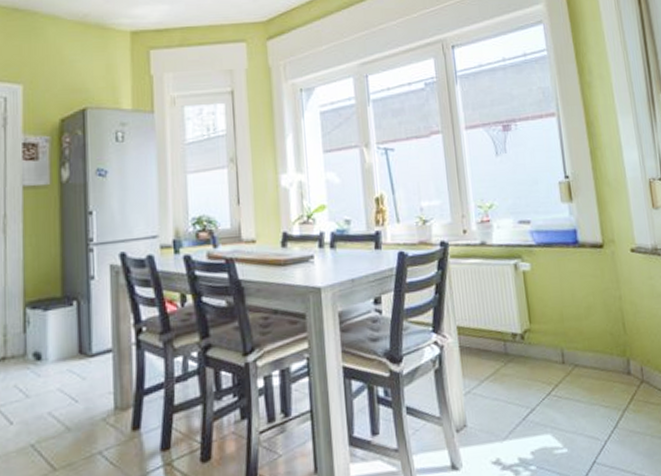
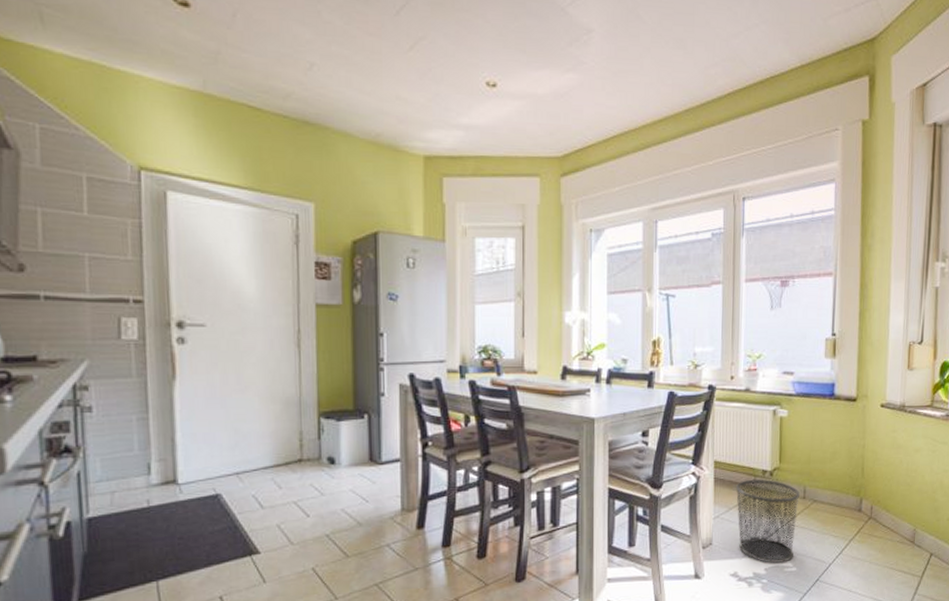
waste bin: none [484,344,562,445] -> present [735,479,801,563]

